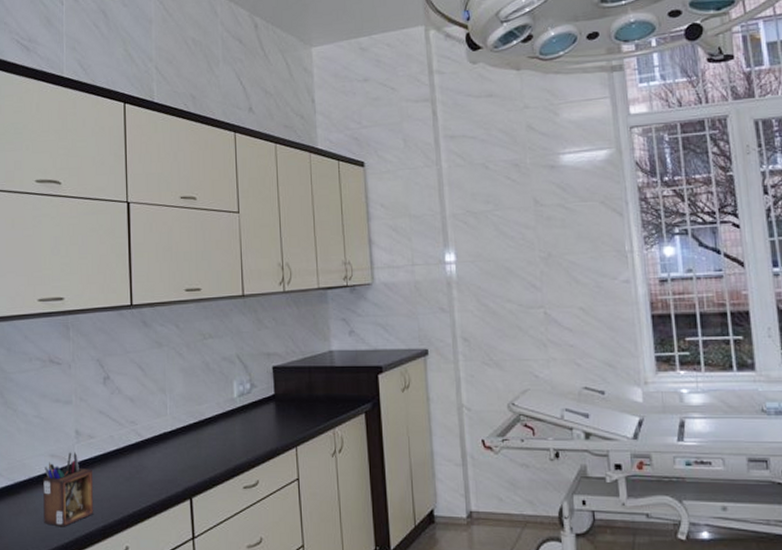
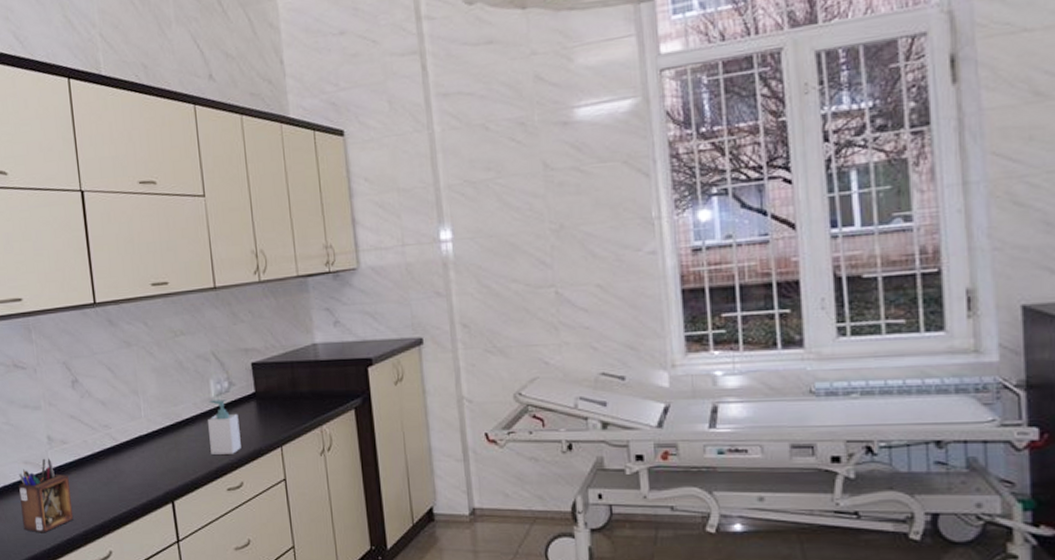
soap bottle: none [229,400,259,453] -> present [208,399,241,454]

